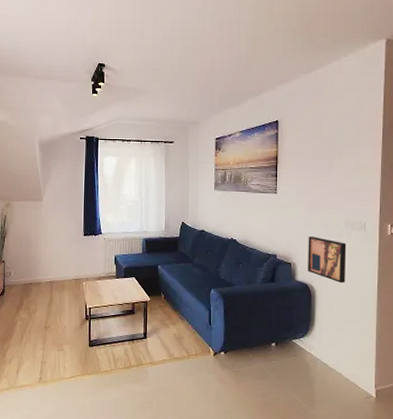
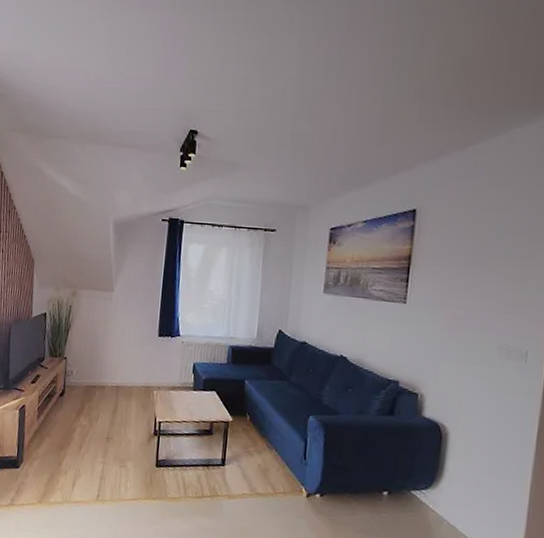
wall art: present [308,235,347,284] -> none [440,361,498,427]

